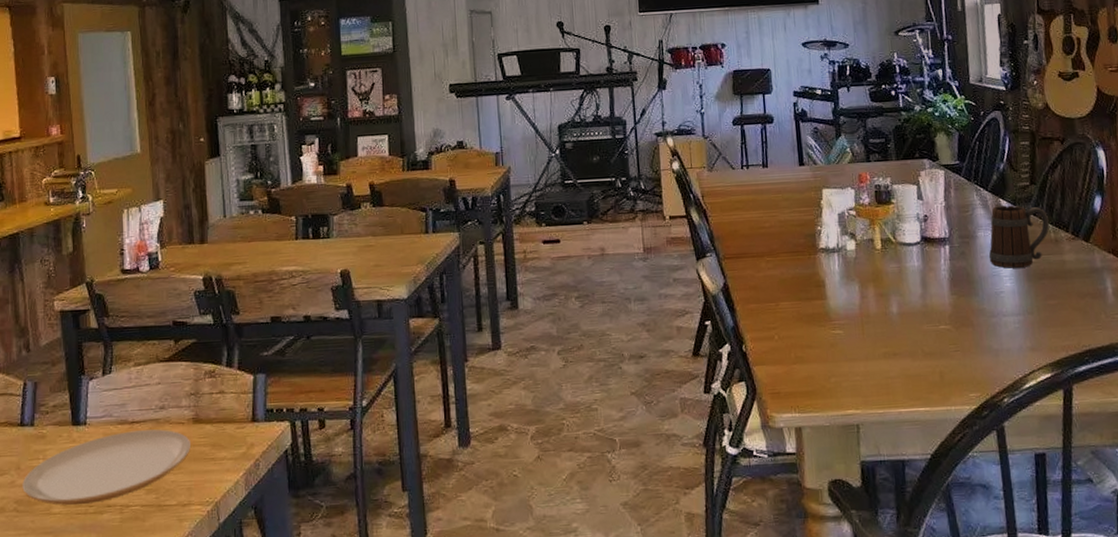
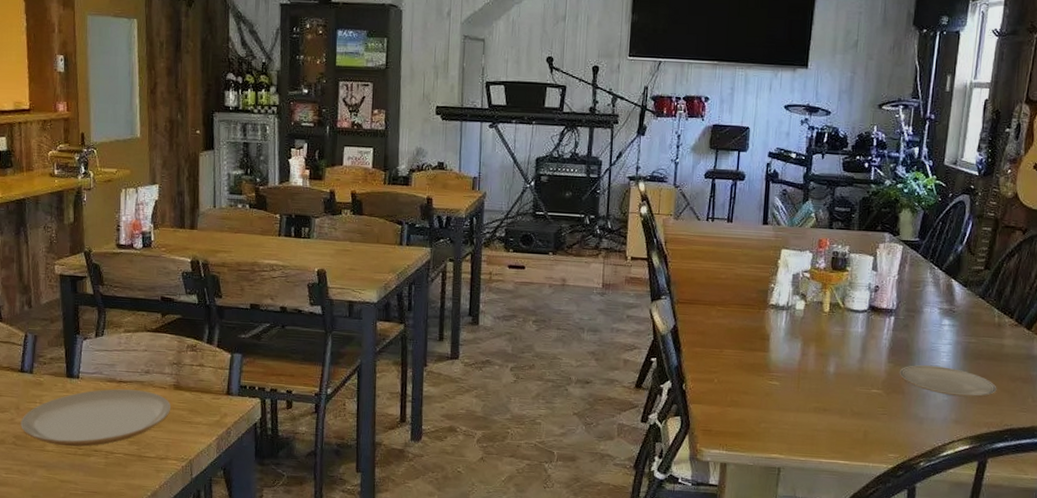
plate: none [964,292,1068,322] -> present [899,365,997,398]
beer mug: present [988,205,1050,268] -> none [931,285,997,346]

